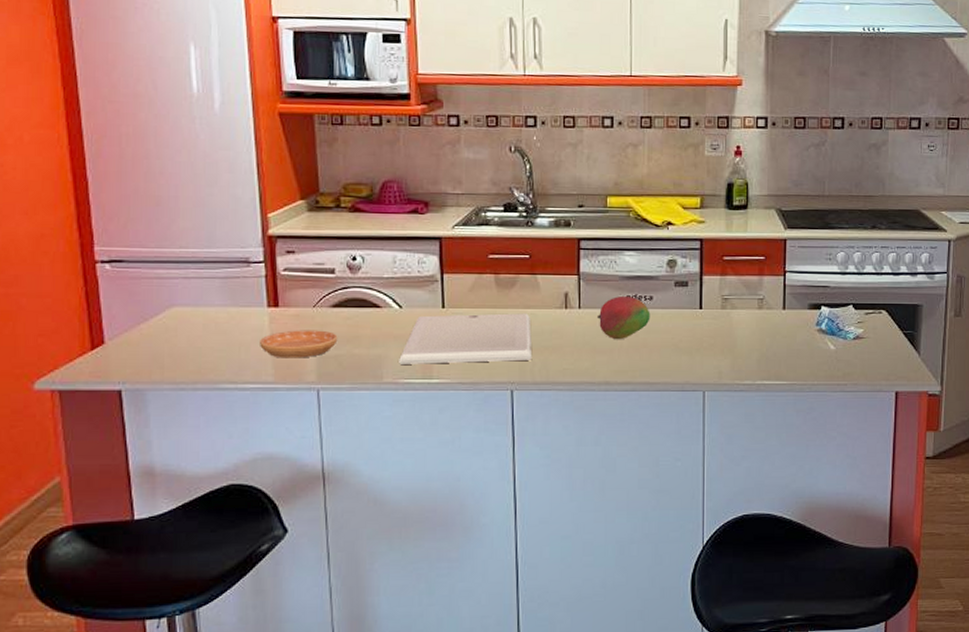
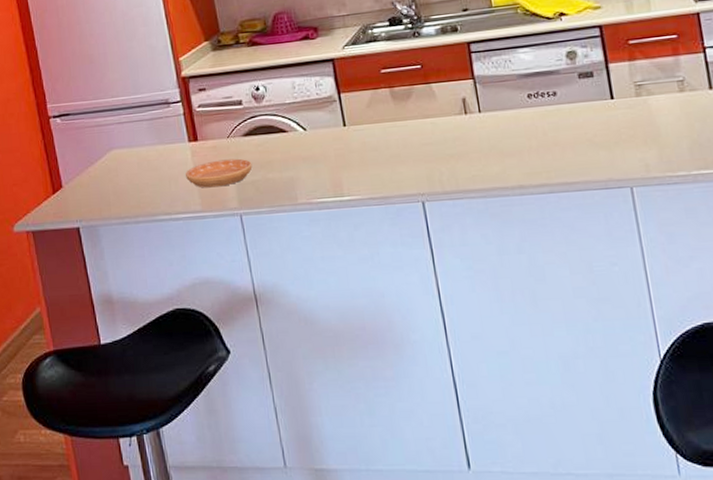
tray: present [399,313,533,364] -> none [310,123,439,185]
fruit: present [596,296,651,340] -> none [499,94,558,141]

